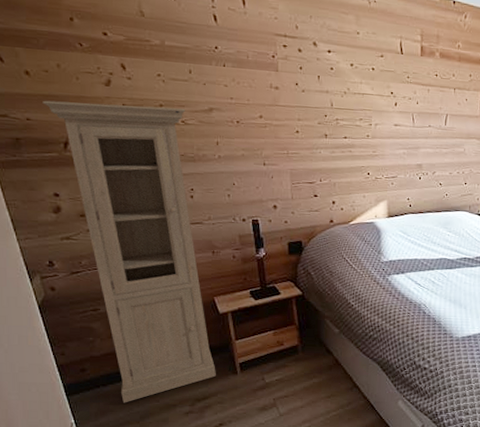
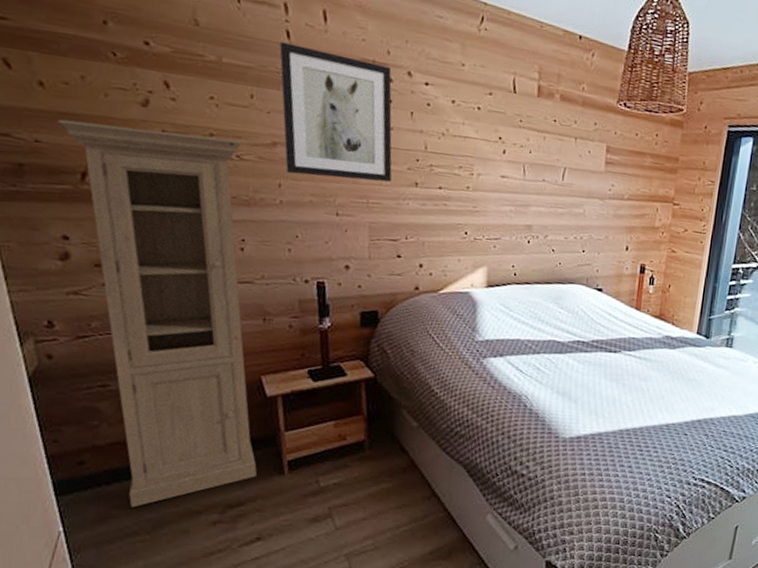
wall art: none [209,25,306,135] -> present [279,42,392,182]

